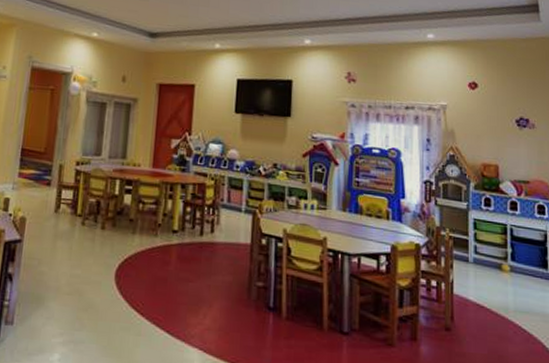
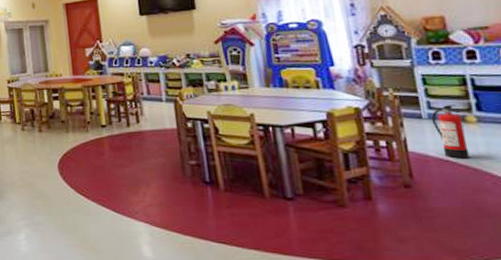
fire extinguisher: none [475,251,500,306] -> present [431,104,470,159]

